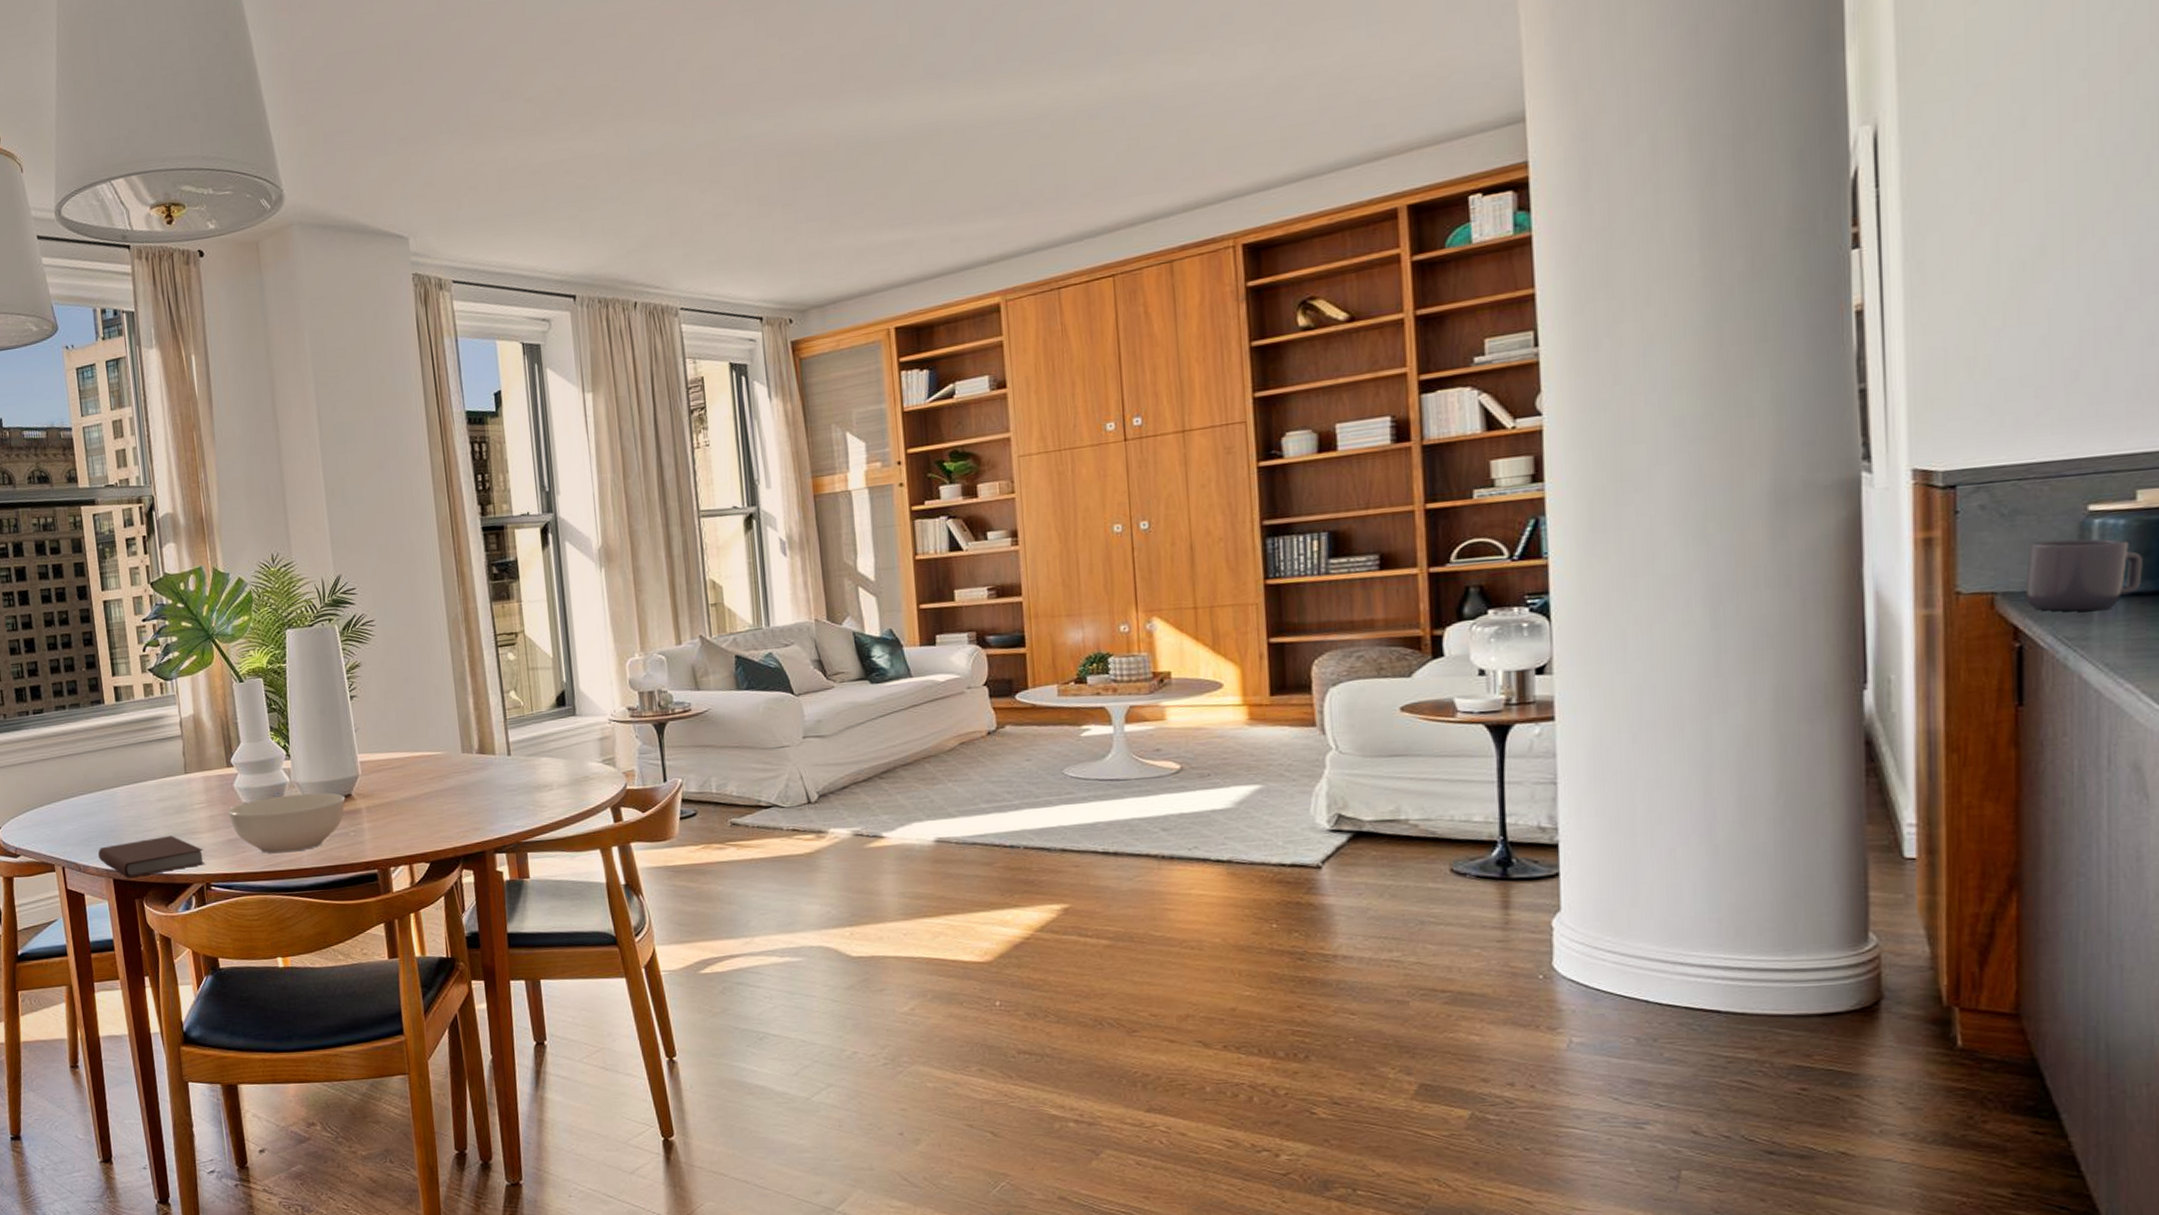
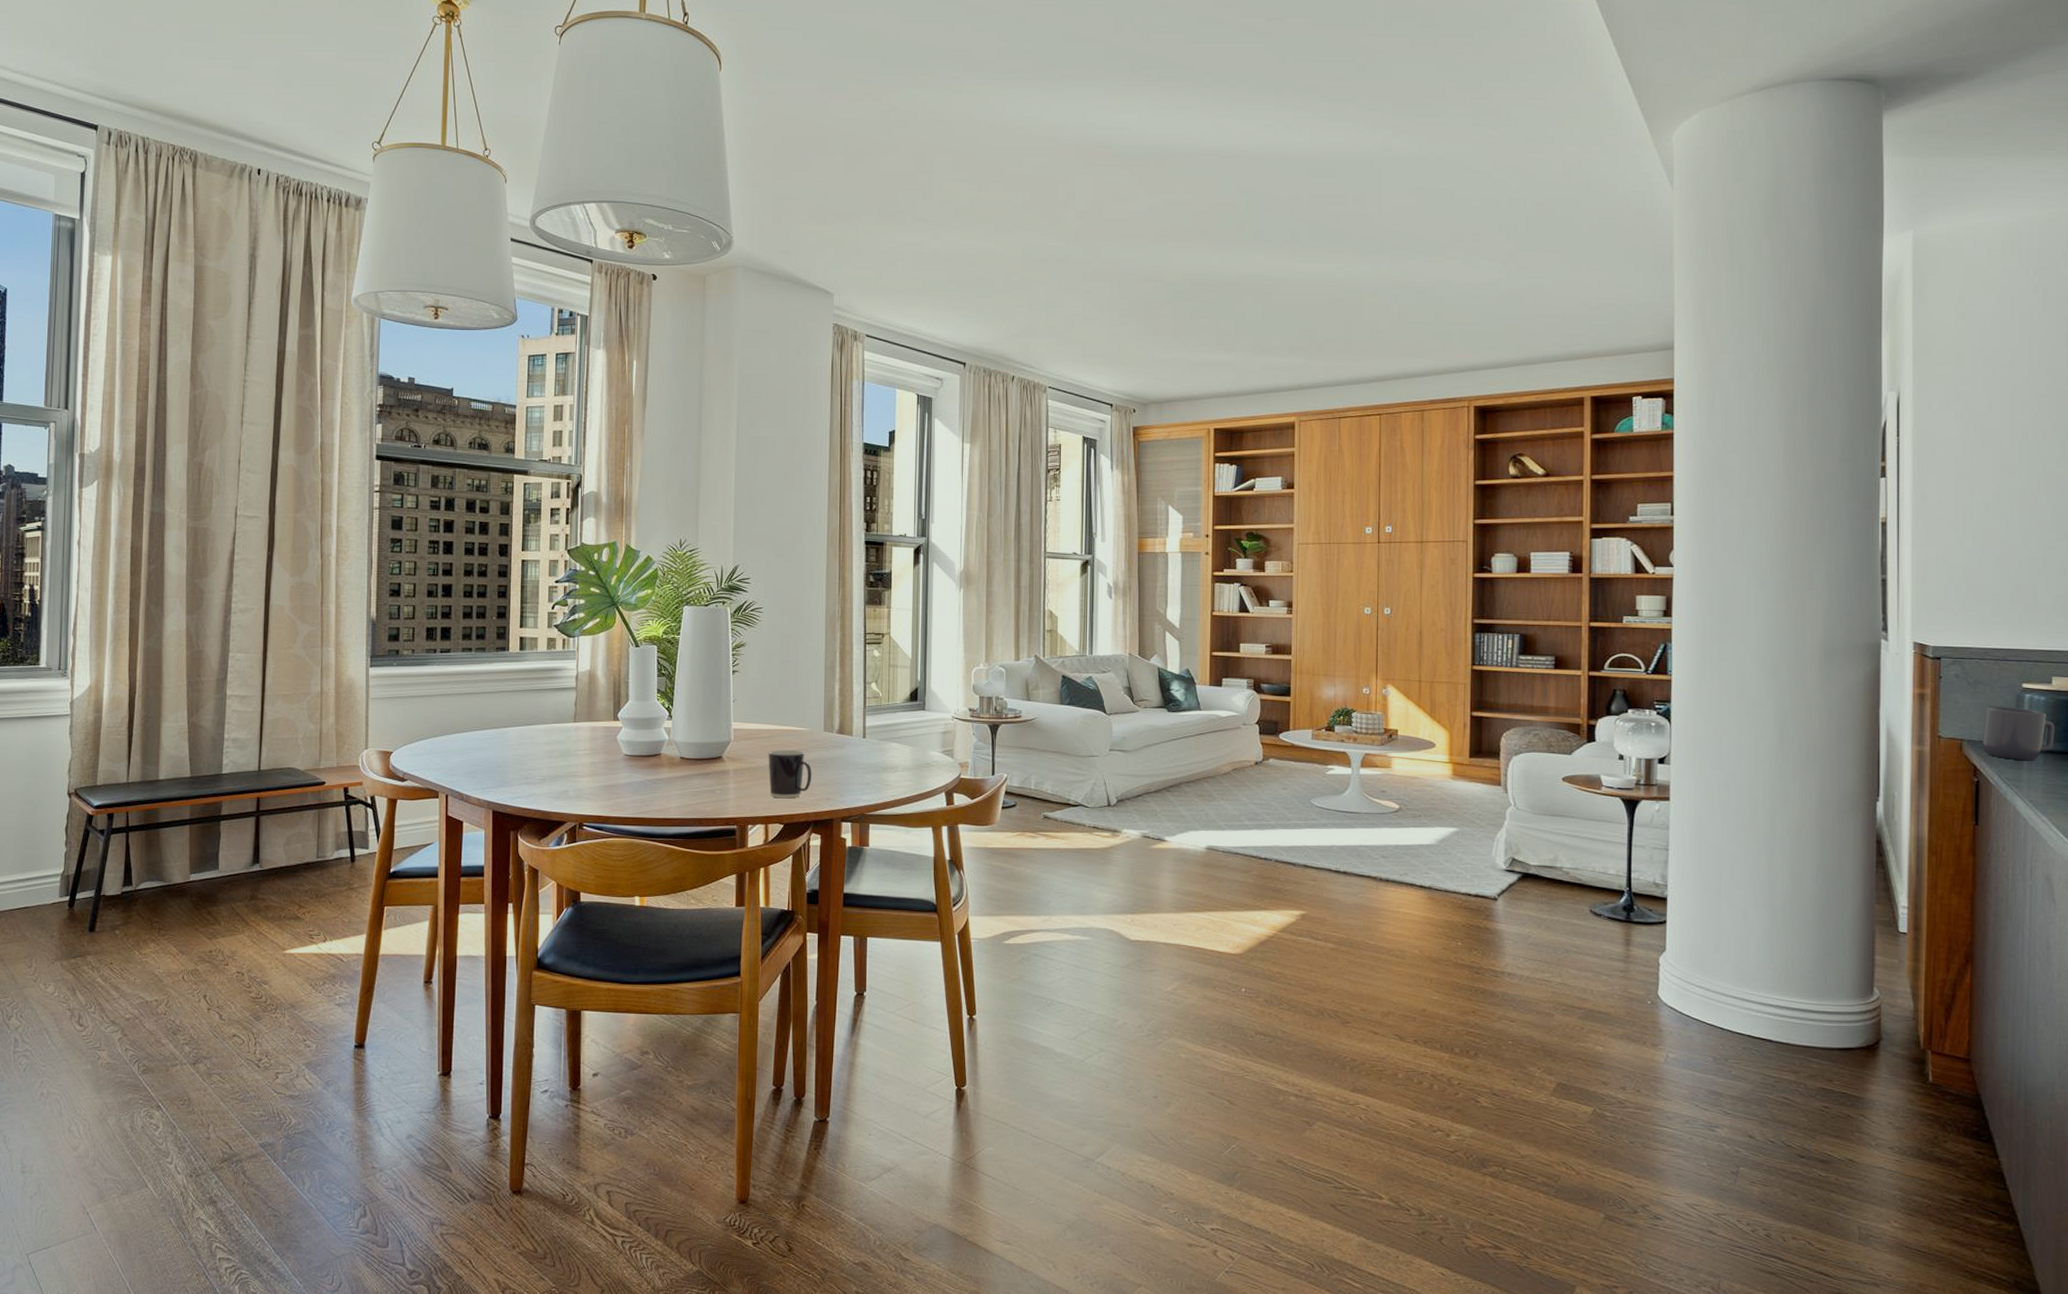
book: present [98,836,205,878] -> none [482,776,581,812]
bowl: present [228,792,346,854] -> none [608,751,717,803]
mug: none [402,778,456,835] -> present [768,750,812,799]

